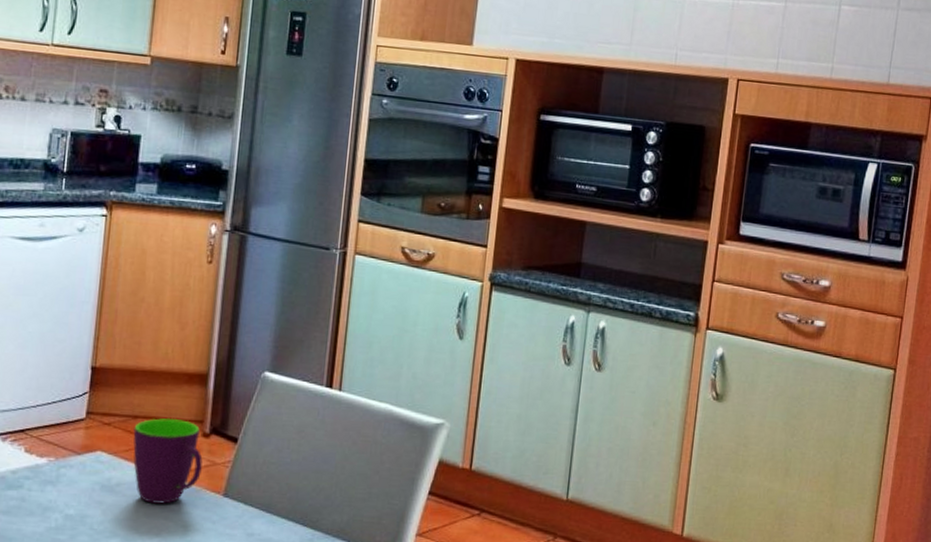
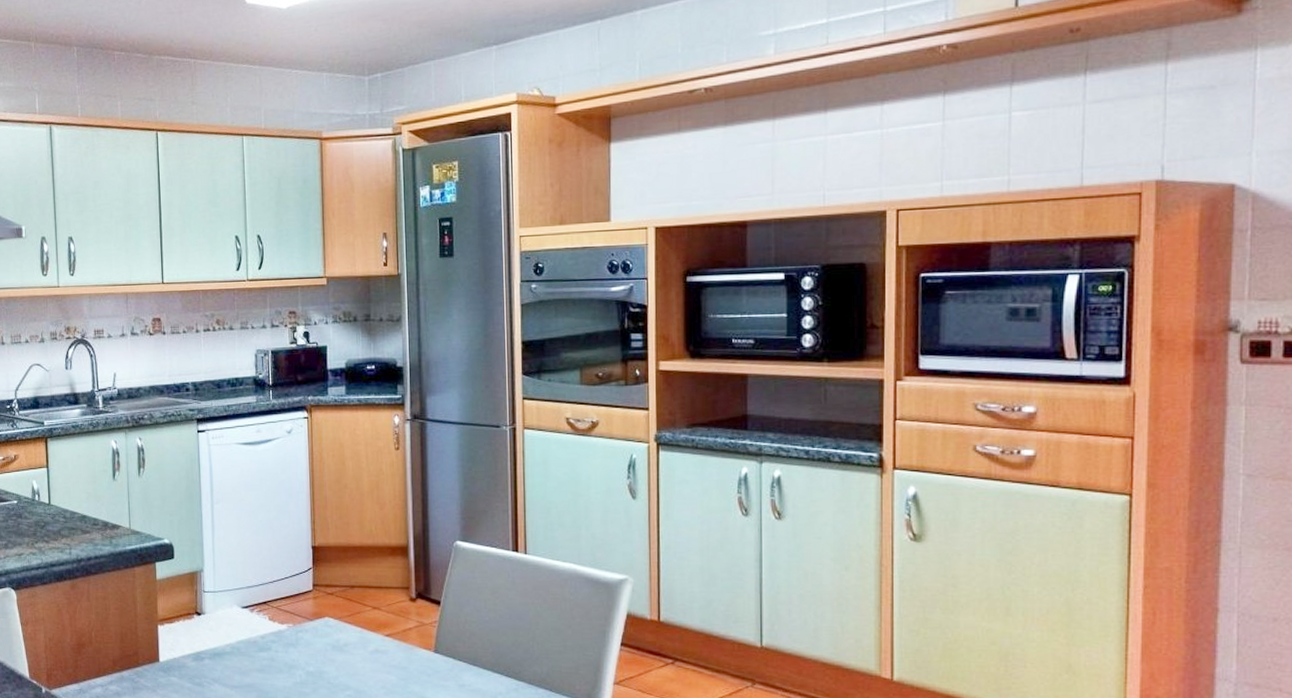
mug: present [133,418,203,504] -> none [352,587,413,661]

